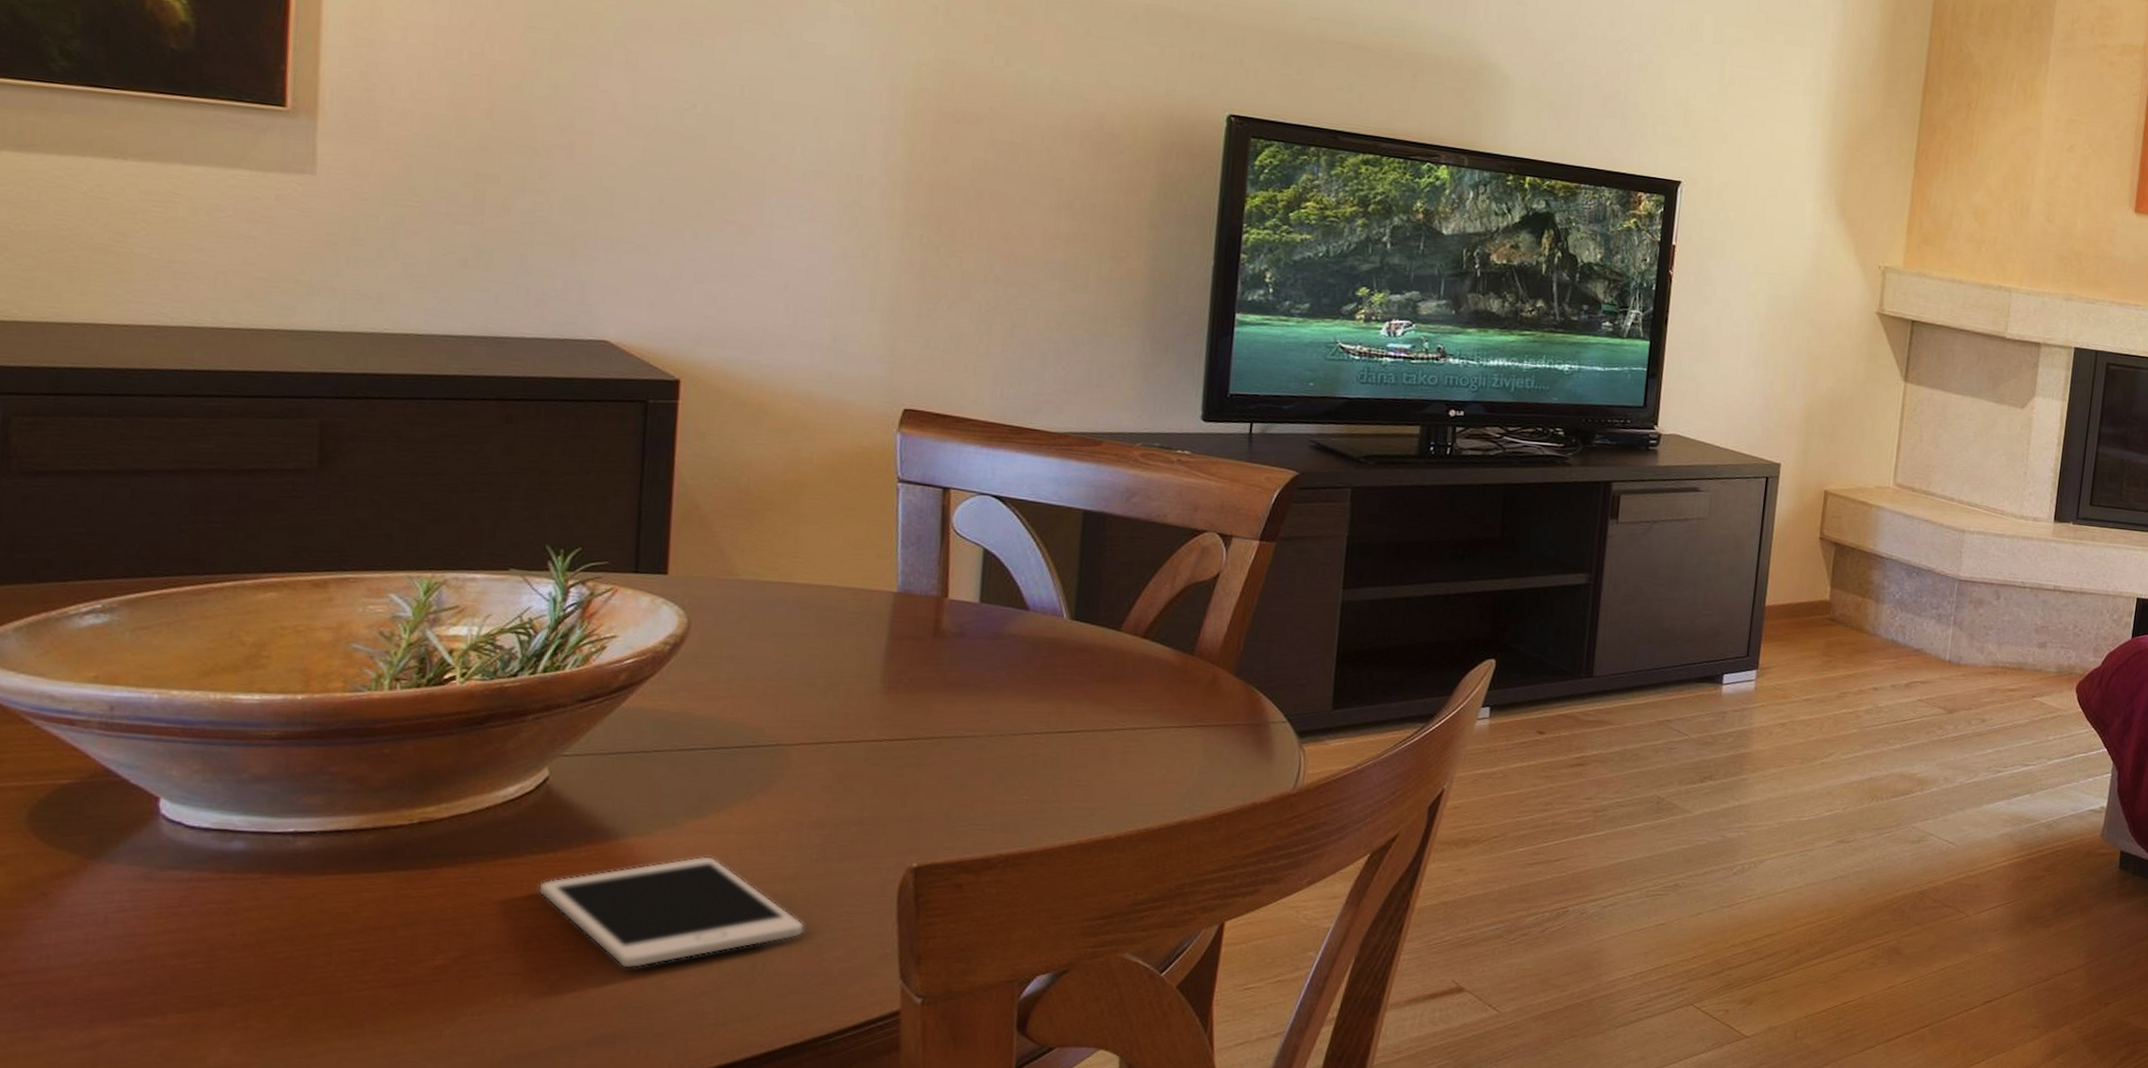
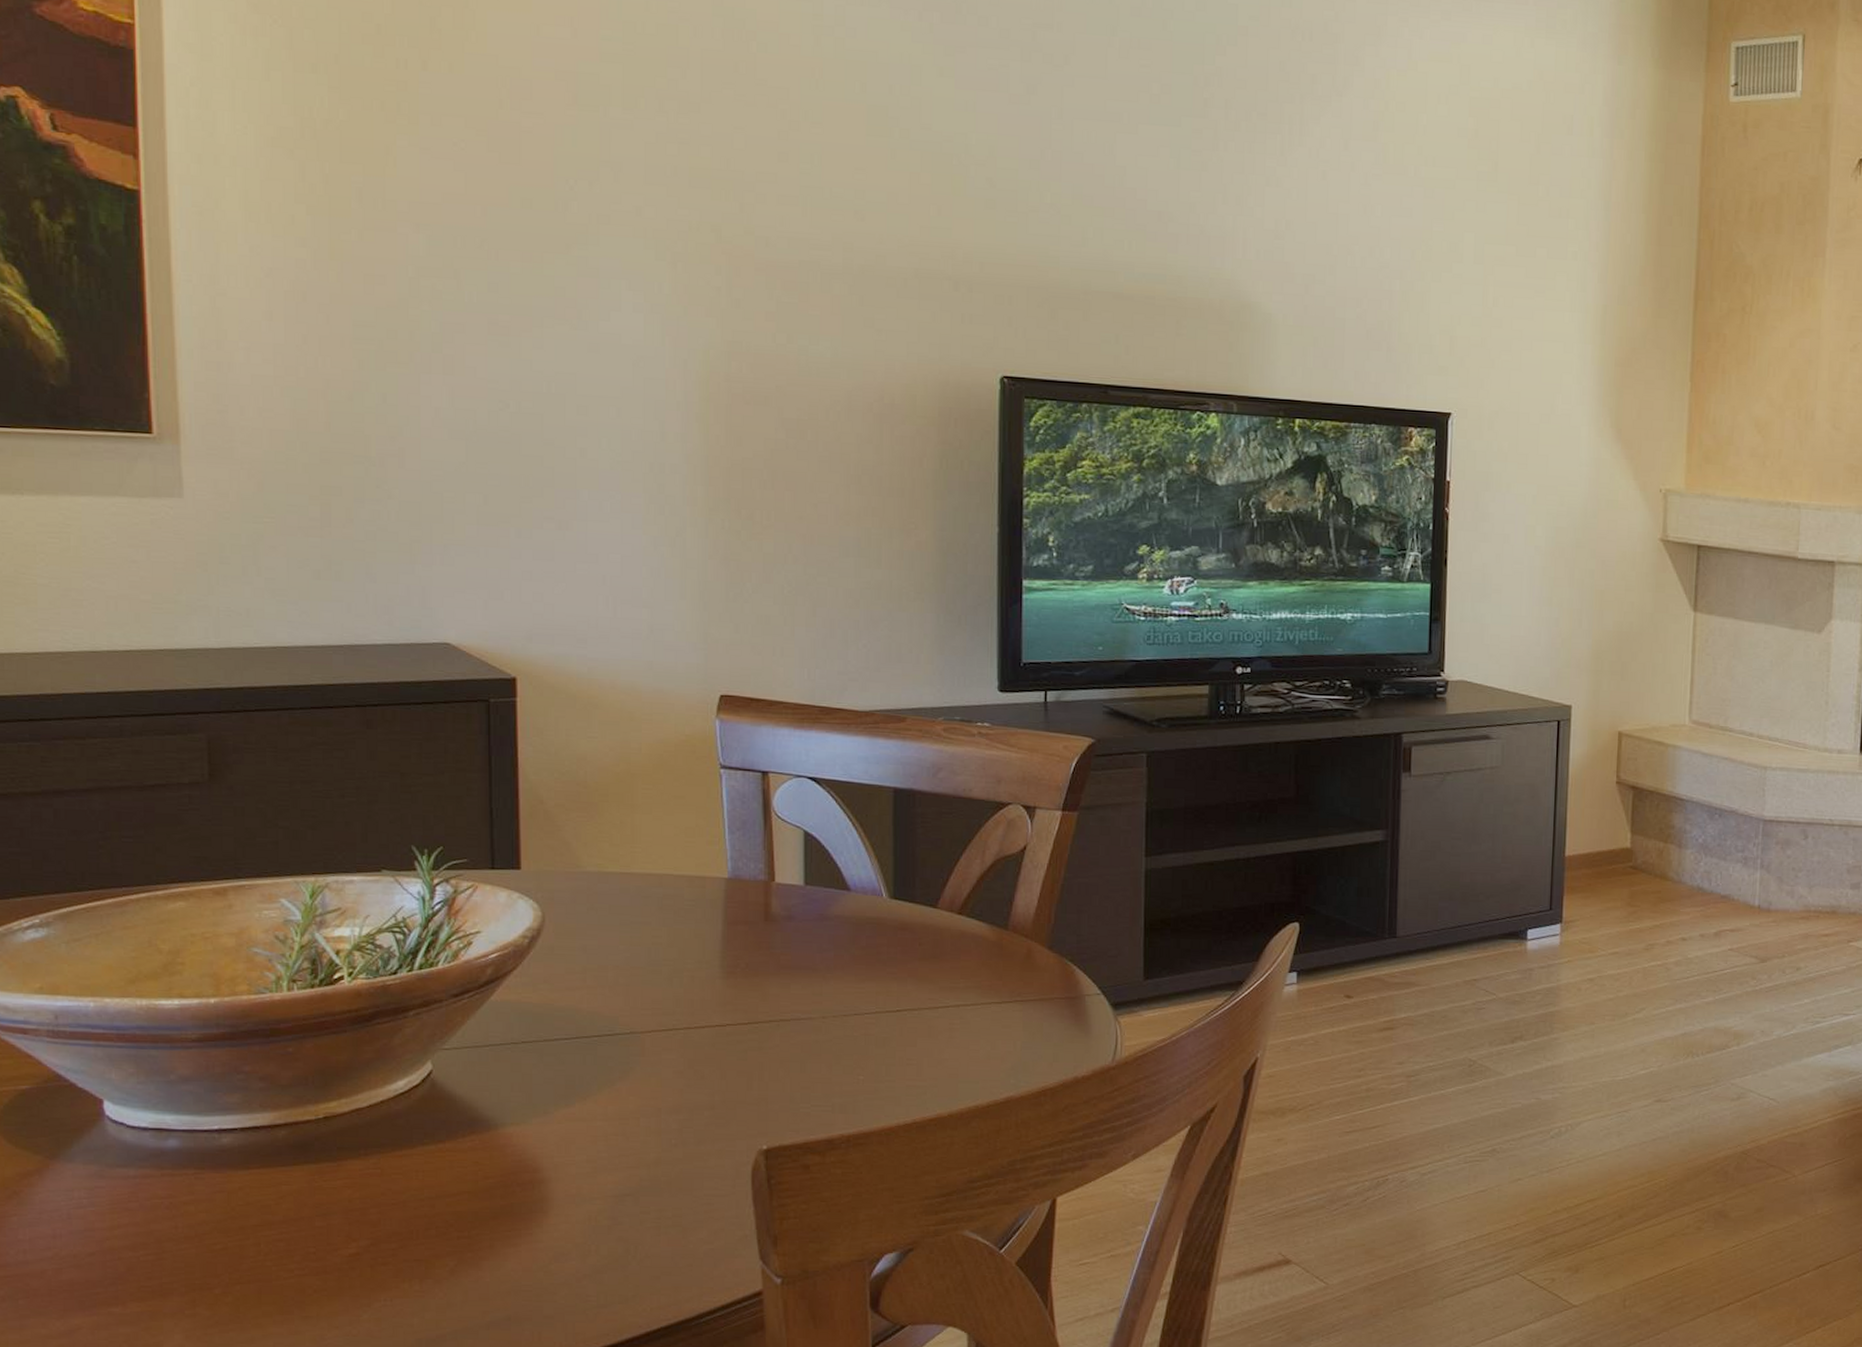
cell phone: present [537,856,805,969] -> none [431,1143,670,1254]

